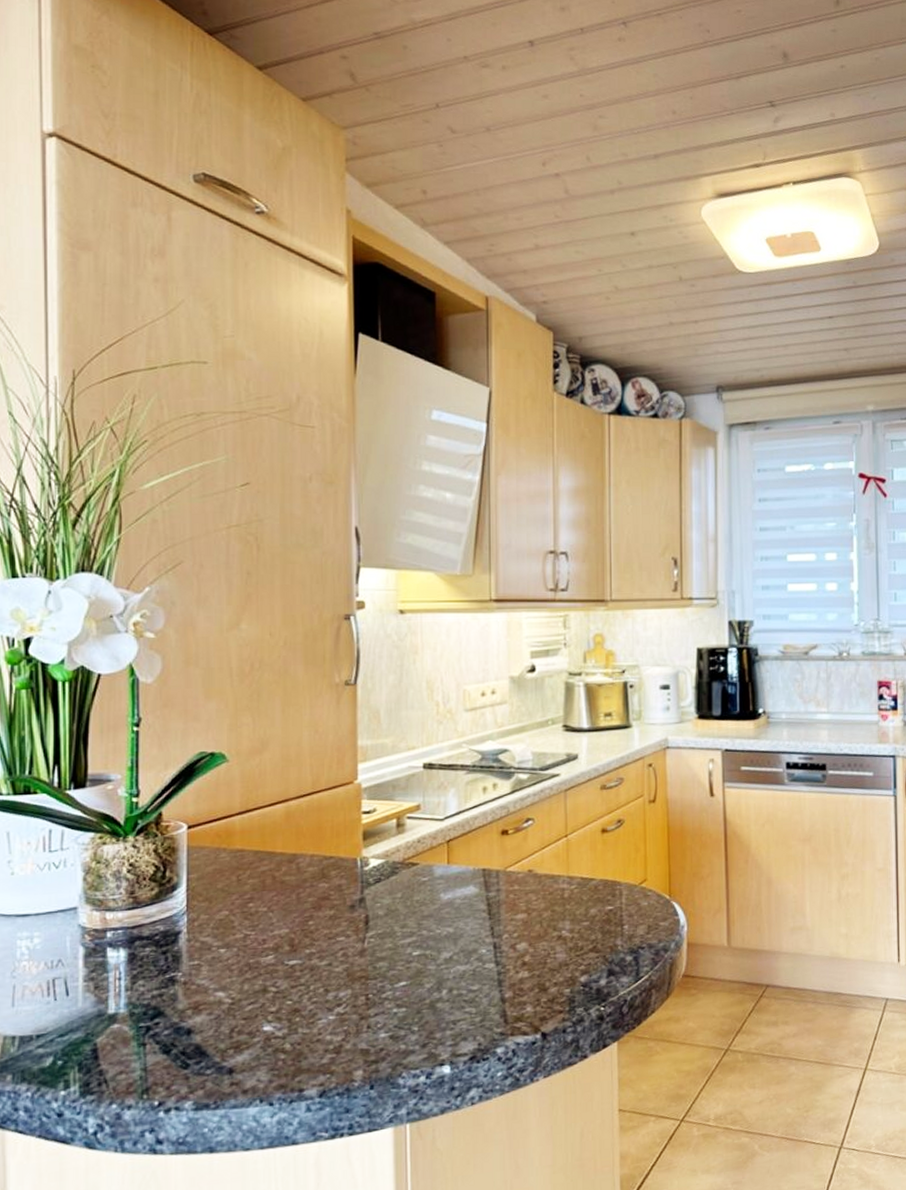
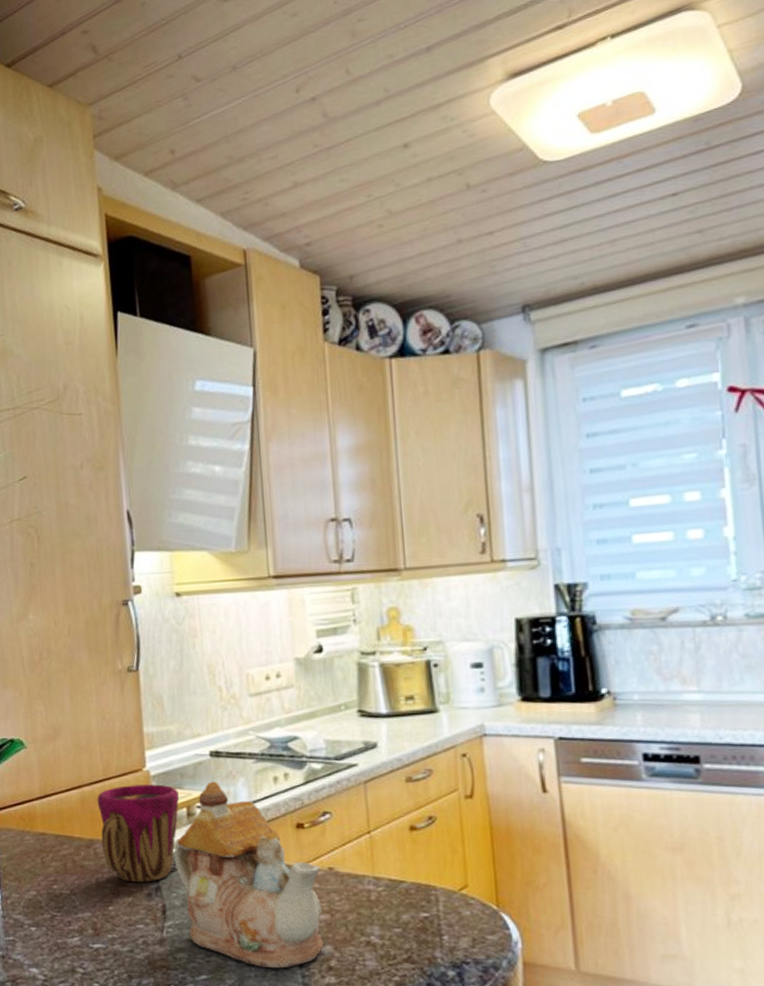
cup: none [303,796,390,895] -> present [97,784,180,883]
teapot: none [380,792,520,969] -> present [174,781,324,969]

